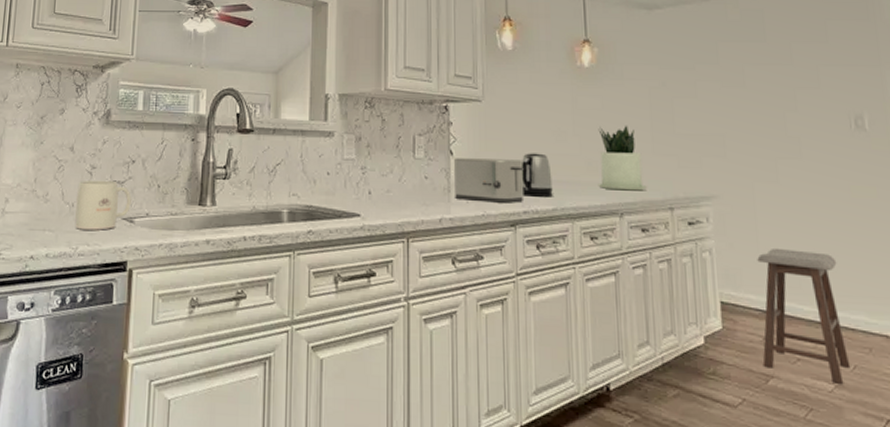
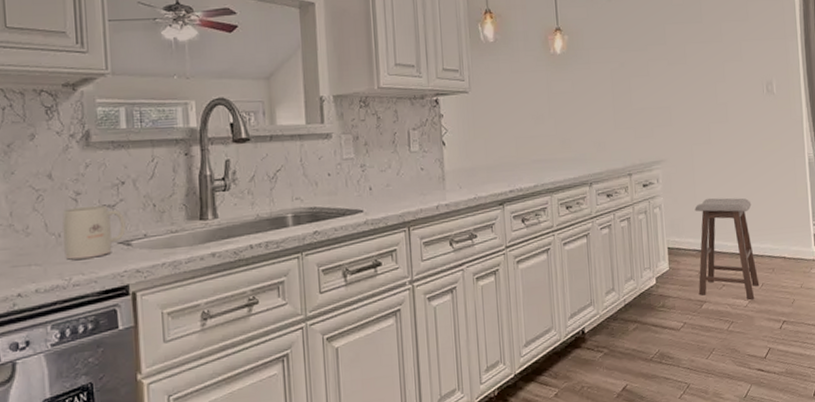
toaster: present [453,158,524,204] -> none [446,144,510,187]
kettle: present [522,153,553,198] -> none [506,136,534,177]
planter: present [598,125,647,191] -> none [570,104,610,164]

